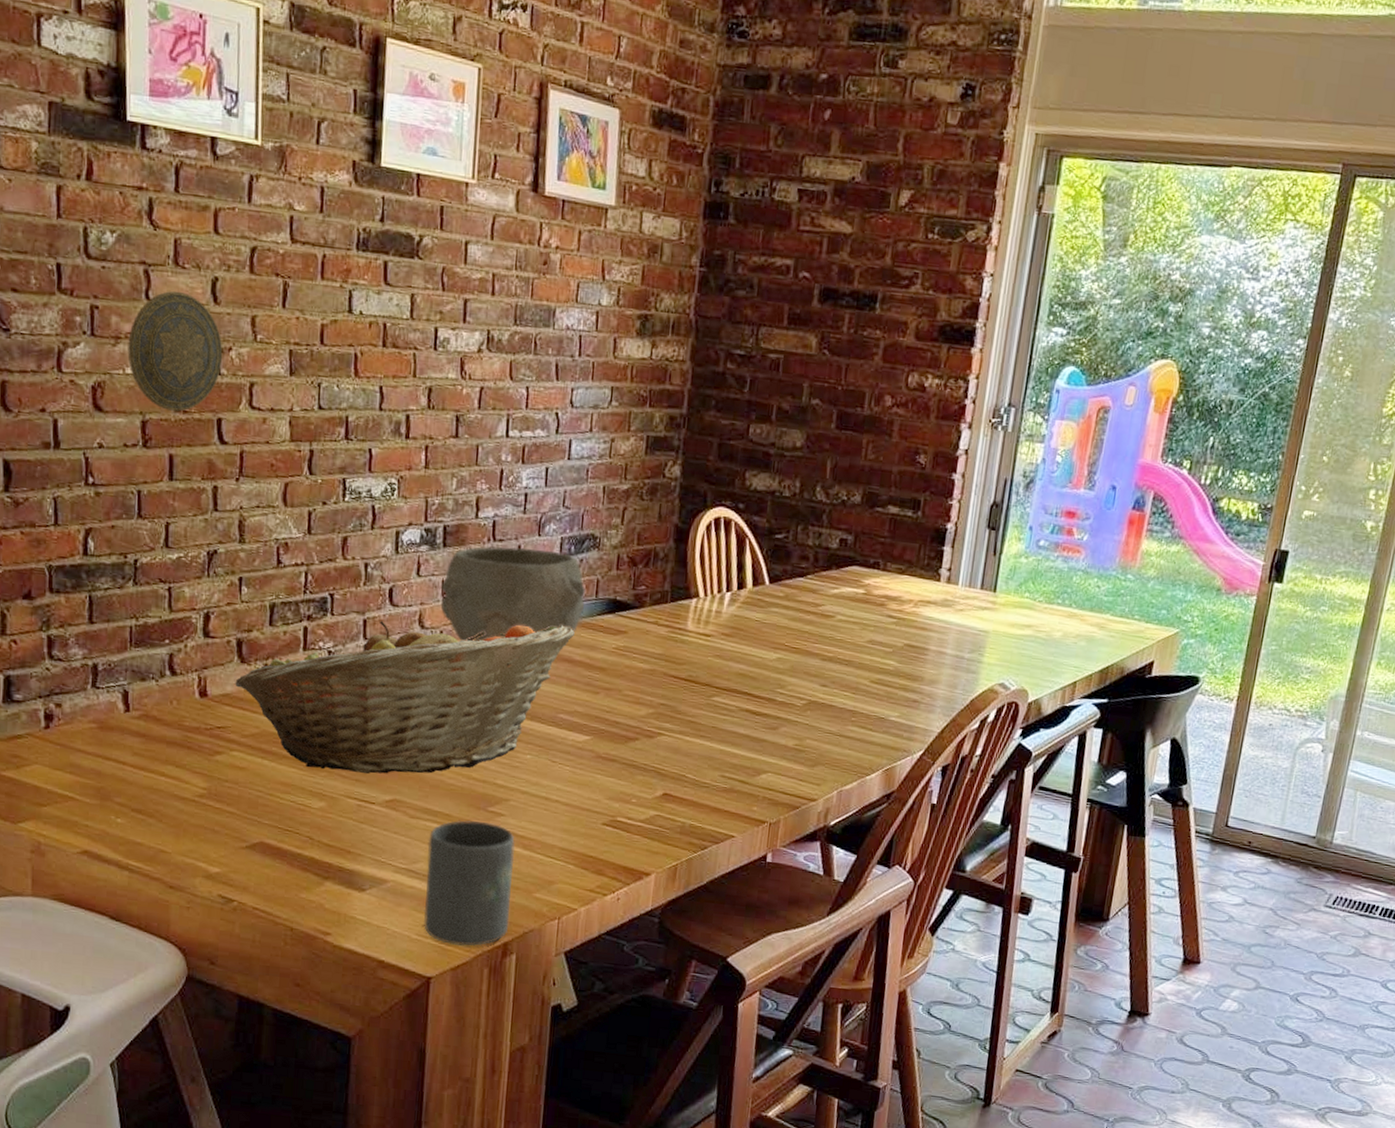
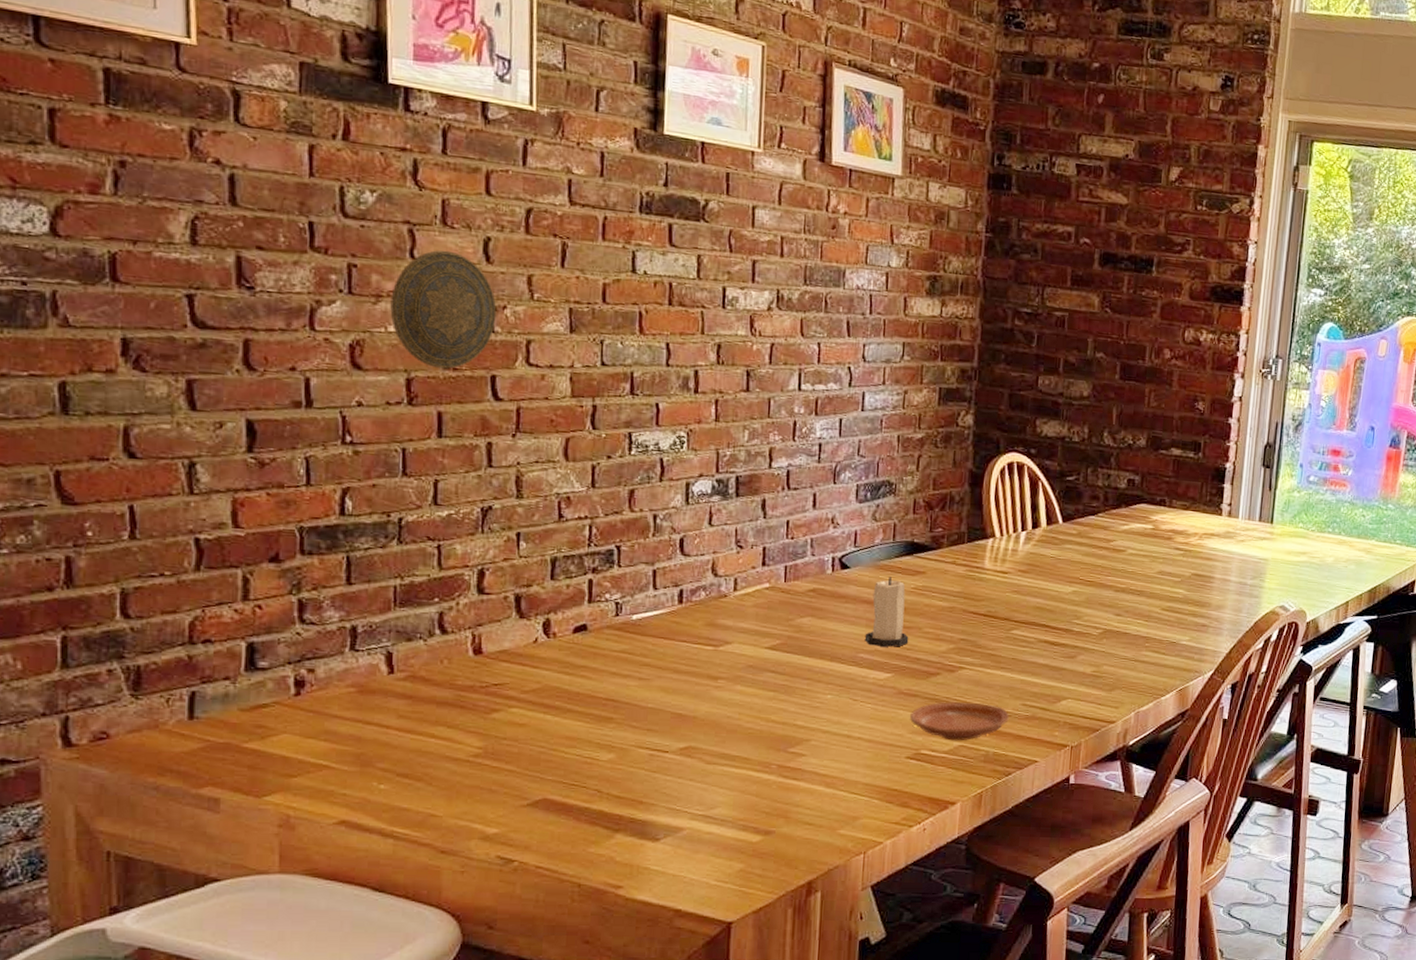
fruit basket: present [235,621,575,774] -> none [513,568,873,723]
mug: present [423,820,515,946] -> none [722,763,817,888]
bowl: present [440,547,586,643] -> none [734,495,884,588]
candle: none [564,635,609,709] -> present [864,577,909,647]
plate: none [607,768,707,811] -> present [910,702,1009,741]

